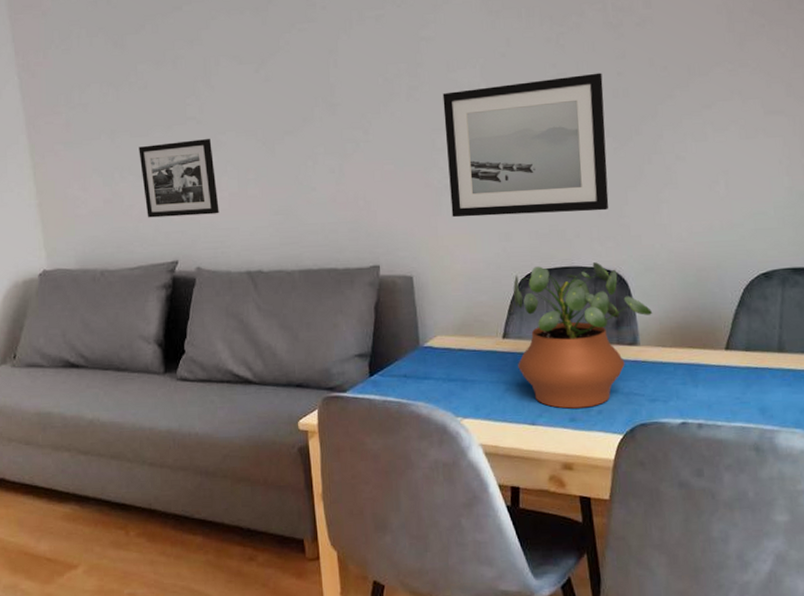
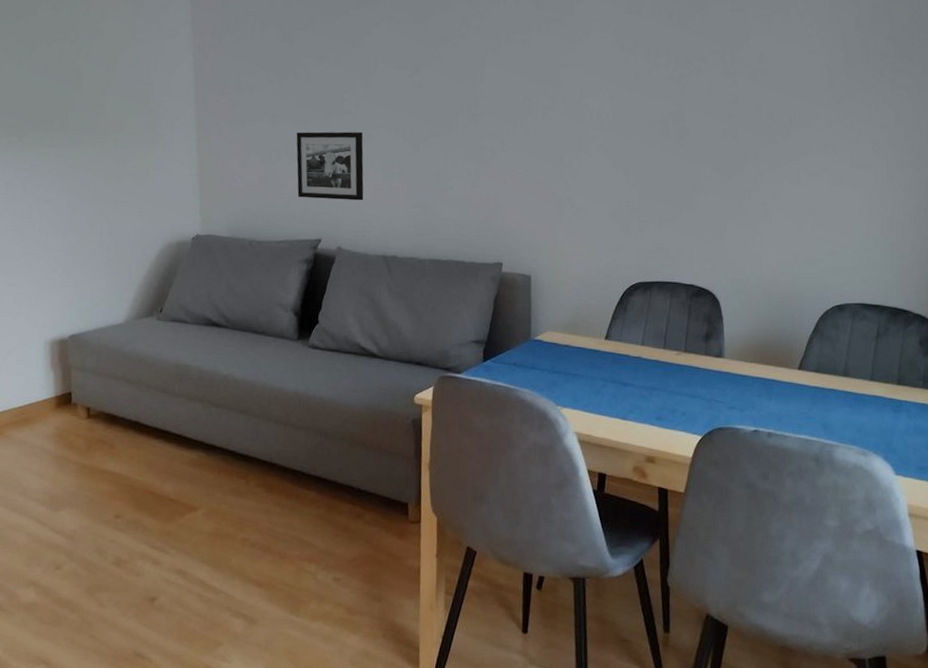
wall art: present [442,72,609,218] -> none [571,113,716,236]
potted plant: present [513,262,653,409] -> none [616,279,739,409]

